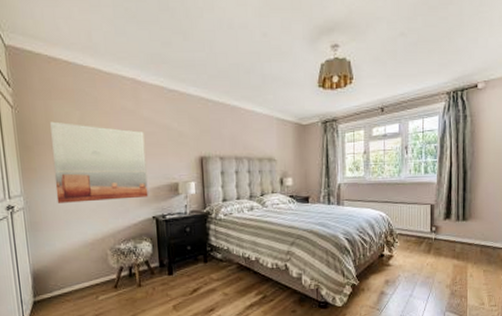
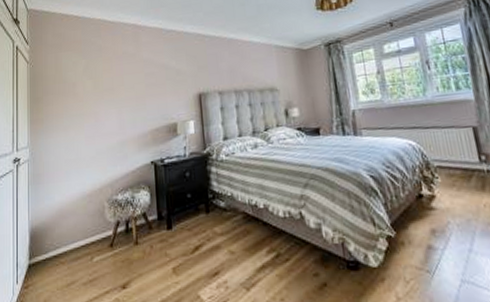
wall art: present [50,121,149,203] -> none [58,72,147,153]

